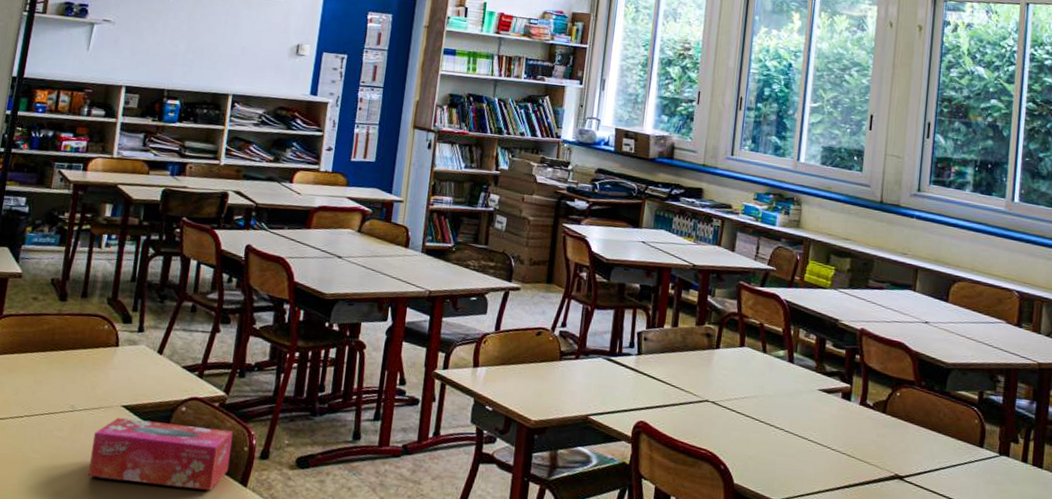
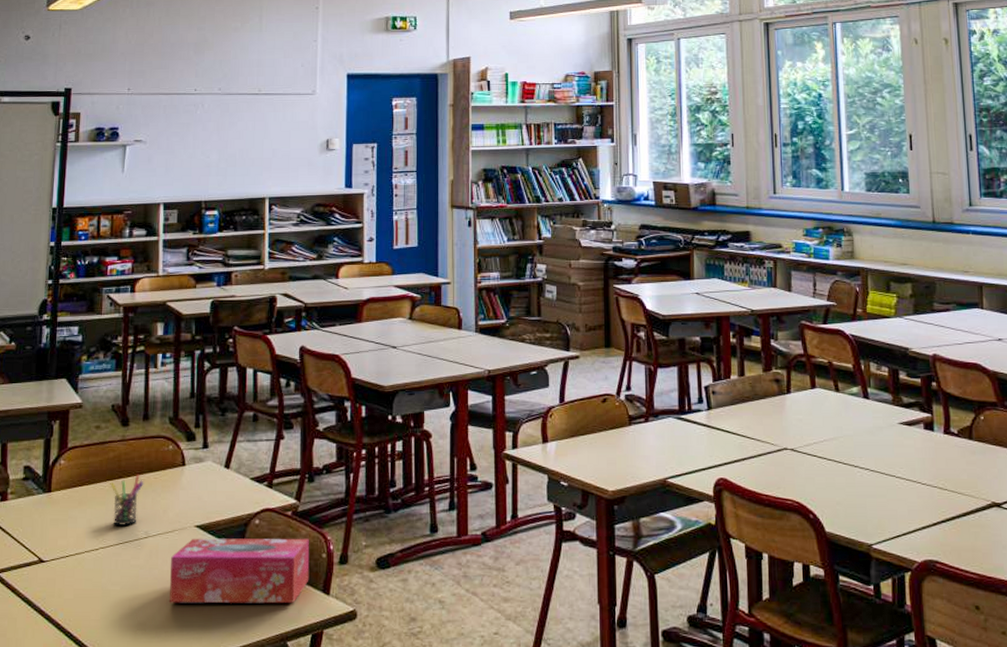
pen holder: none [40,350,76,398] -> present [110,475,144,527]

